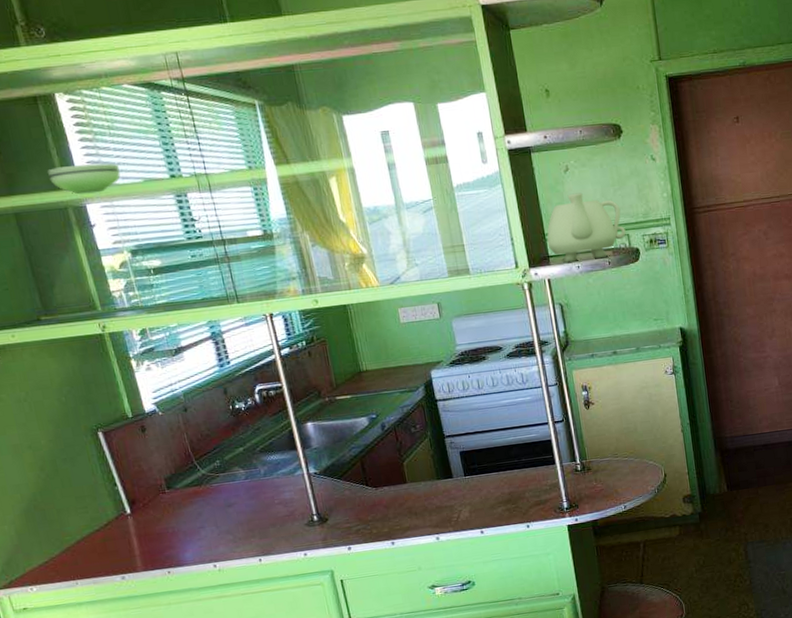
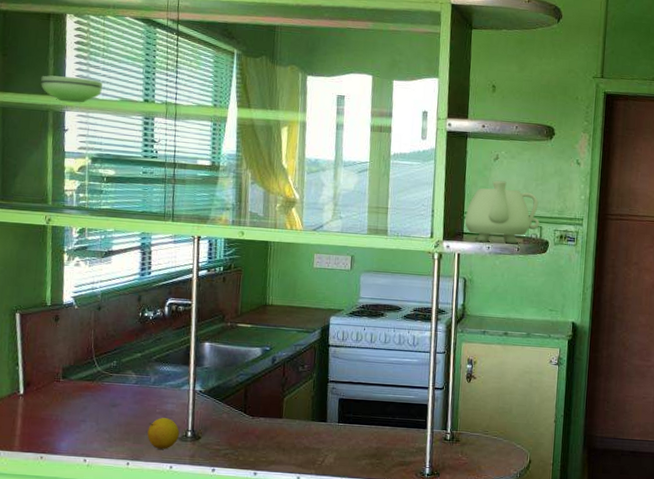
fruit: none [270,506,306,539] -> present [147,418,180,449]

